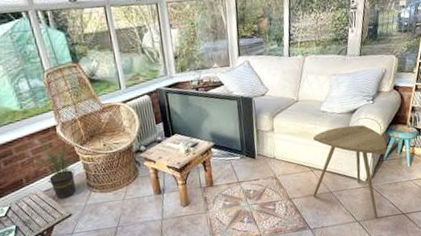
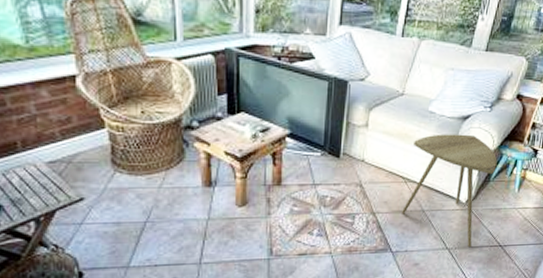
potted plant: present [33,135,76,199] -> none [37,90,97,177]

